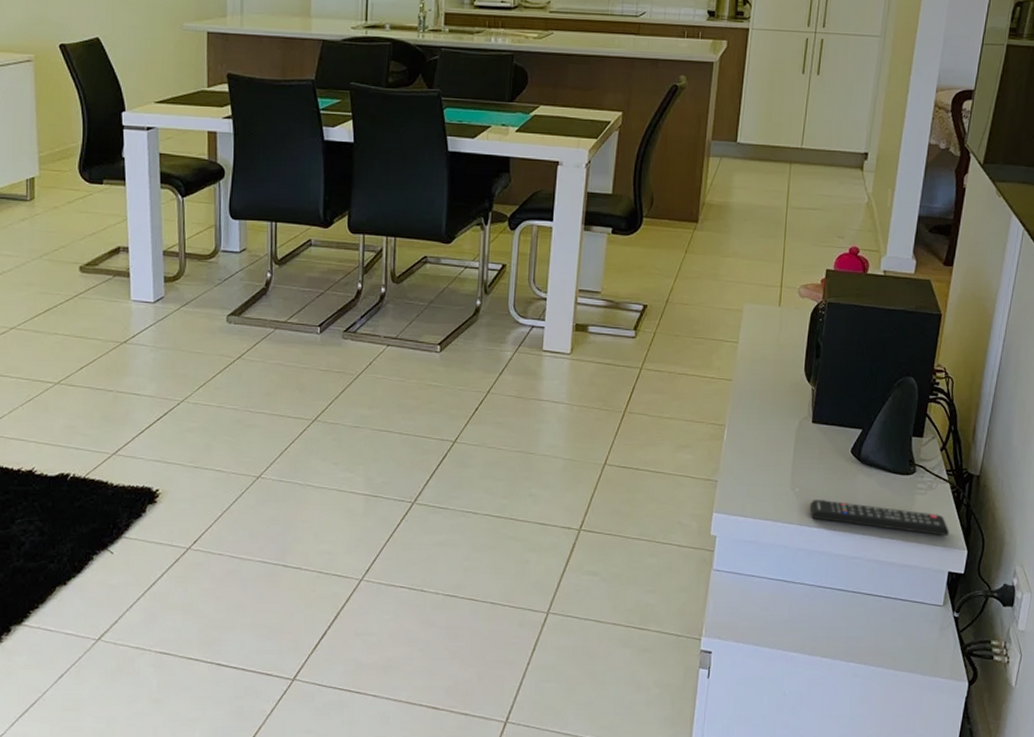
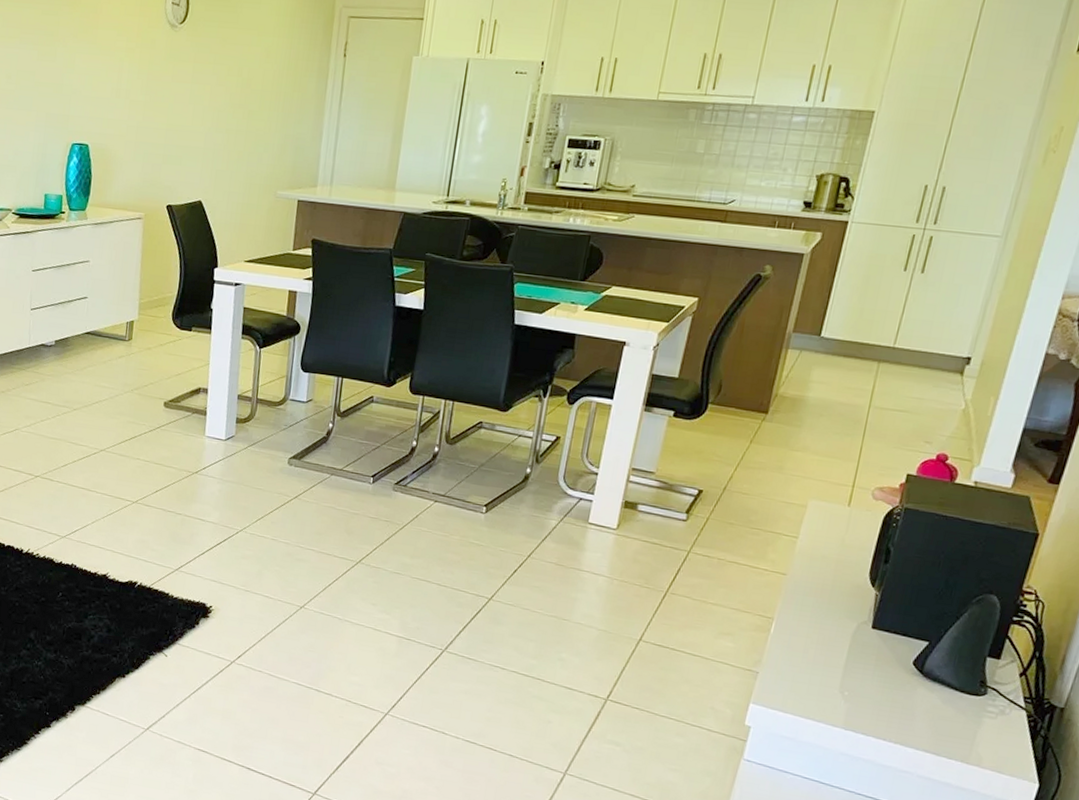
remote control: present [809,500,950,535] -> none [858,706,1020,765]

